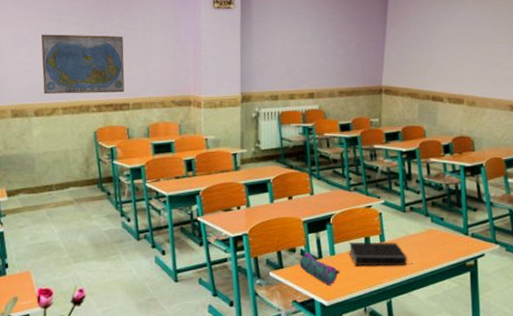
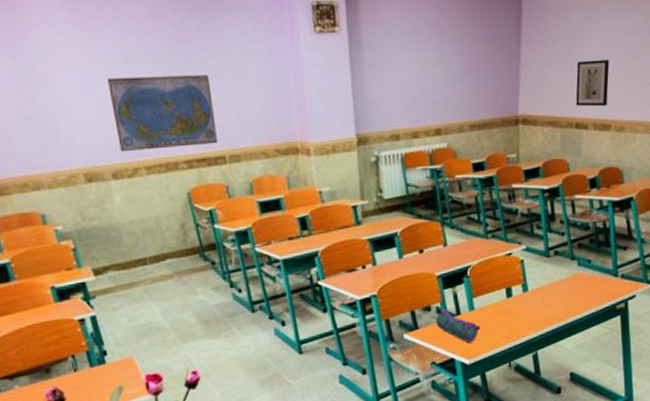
book: present [348,242,413,267] -> none [489,291,559,320]
wall art: none [433,44,463,83] -> present [575,60,610,107]

